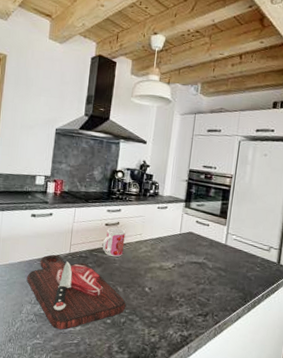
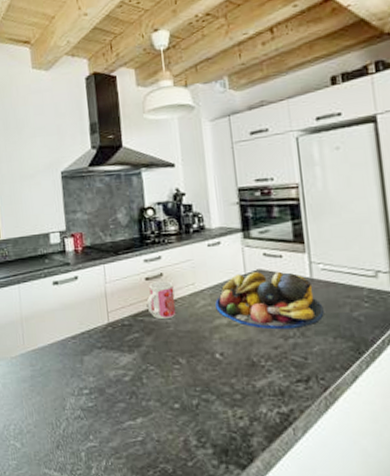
cutting board: present [26,254,127,330] -> none [62,327,196,425]
fruit bowl: none [153,233,229,279] -> present [215,271,324,330]

